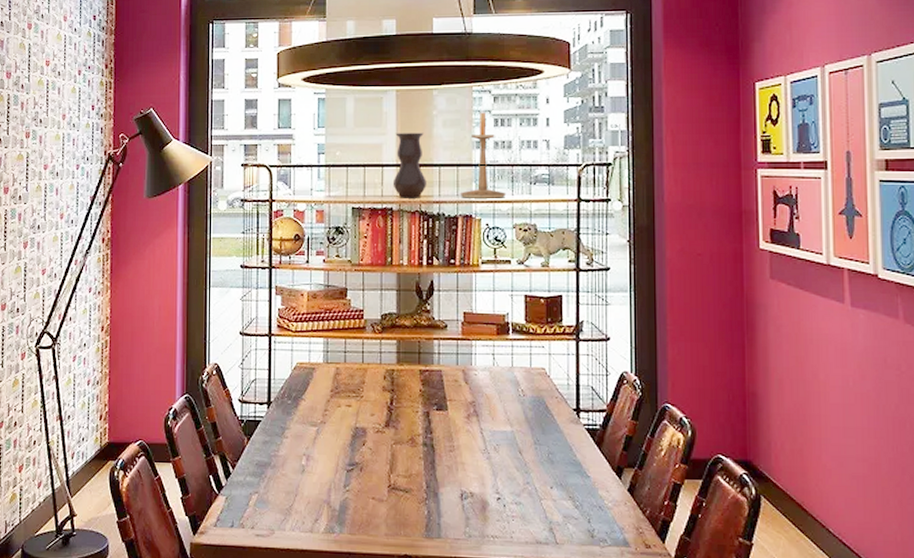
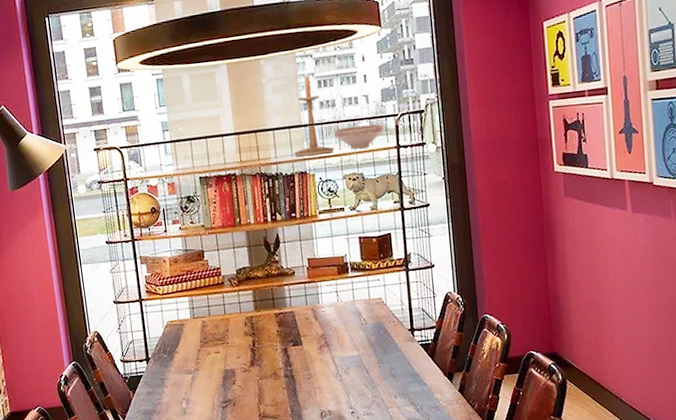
vase: present [392,132,426,198] -> none [230,101,264,164]
decorative bowl: none [506,172,564,197] -> present [333,123,384,150]

